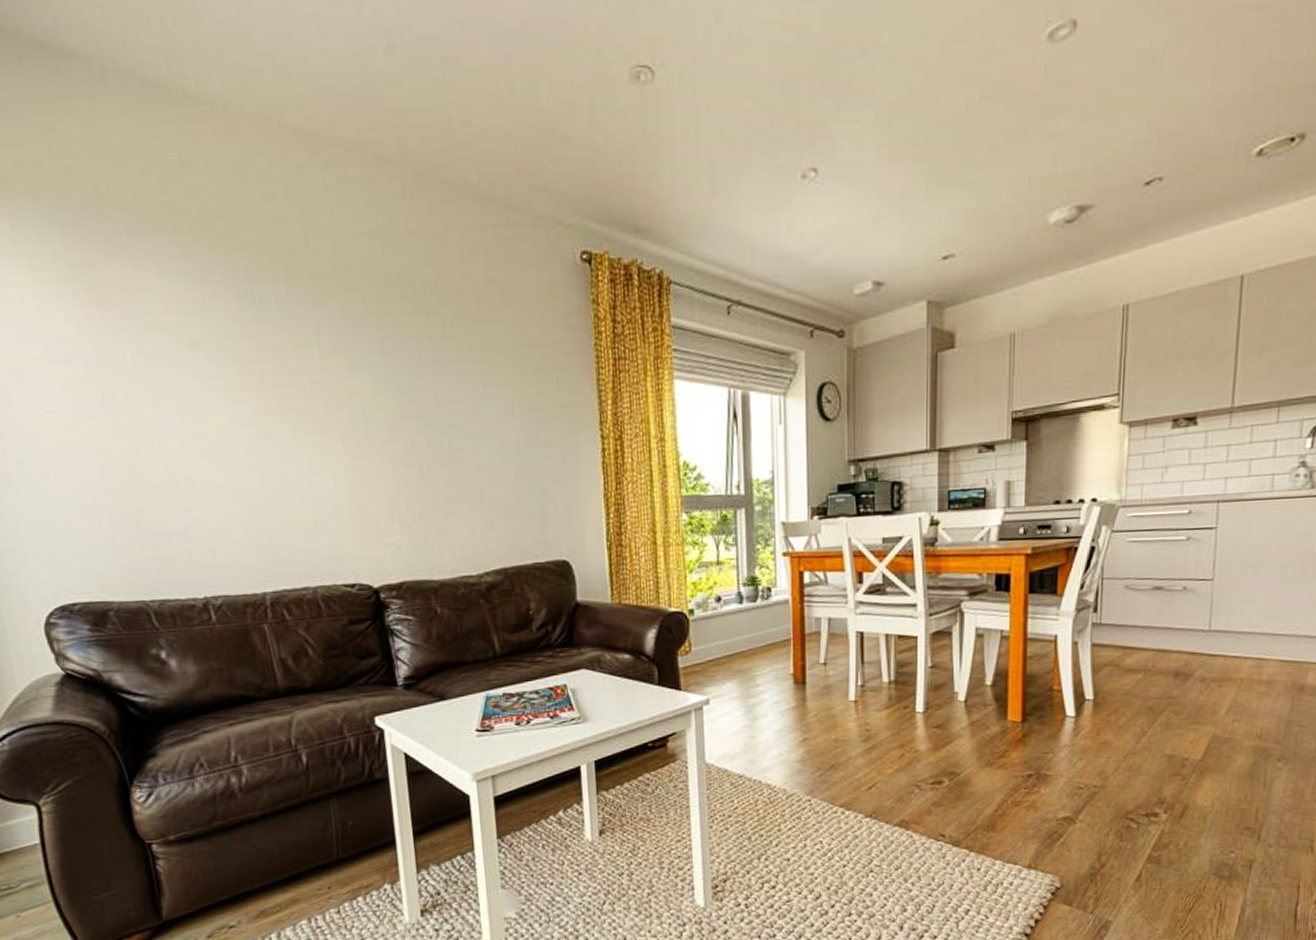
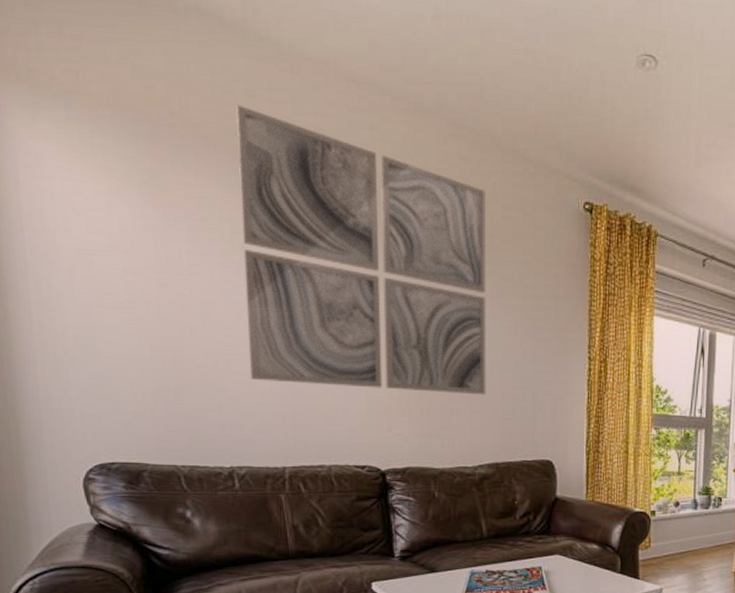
wall art: none [170,177,486,497] -> present [235,104,486,395]

